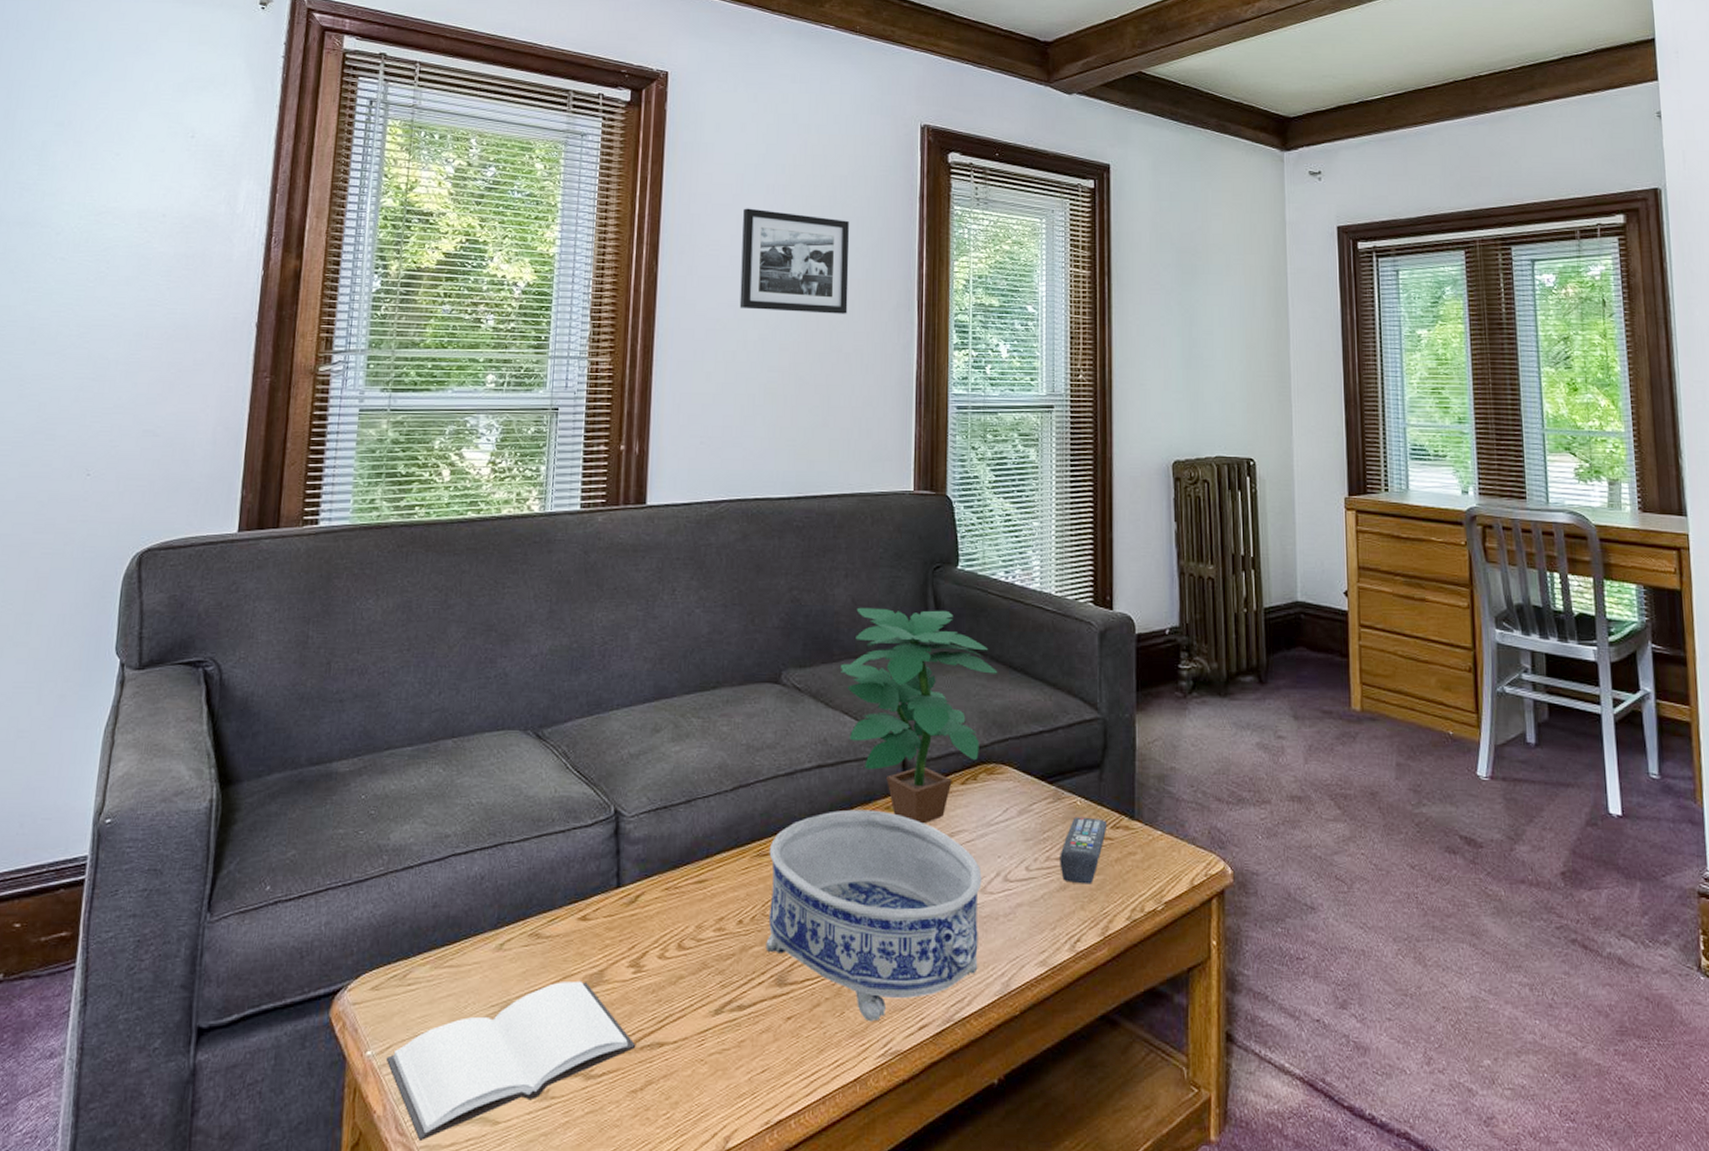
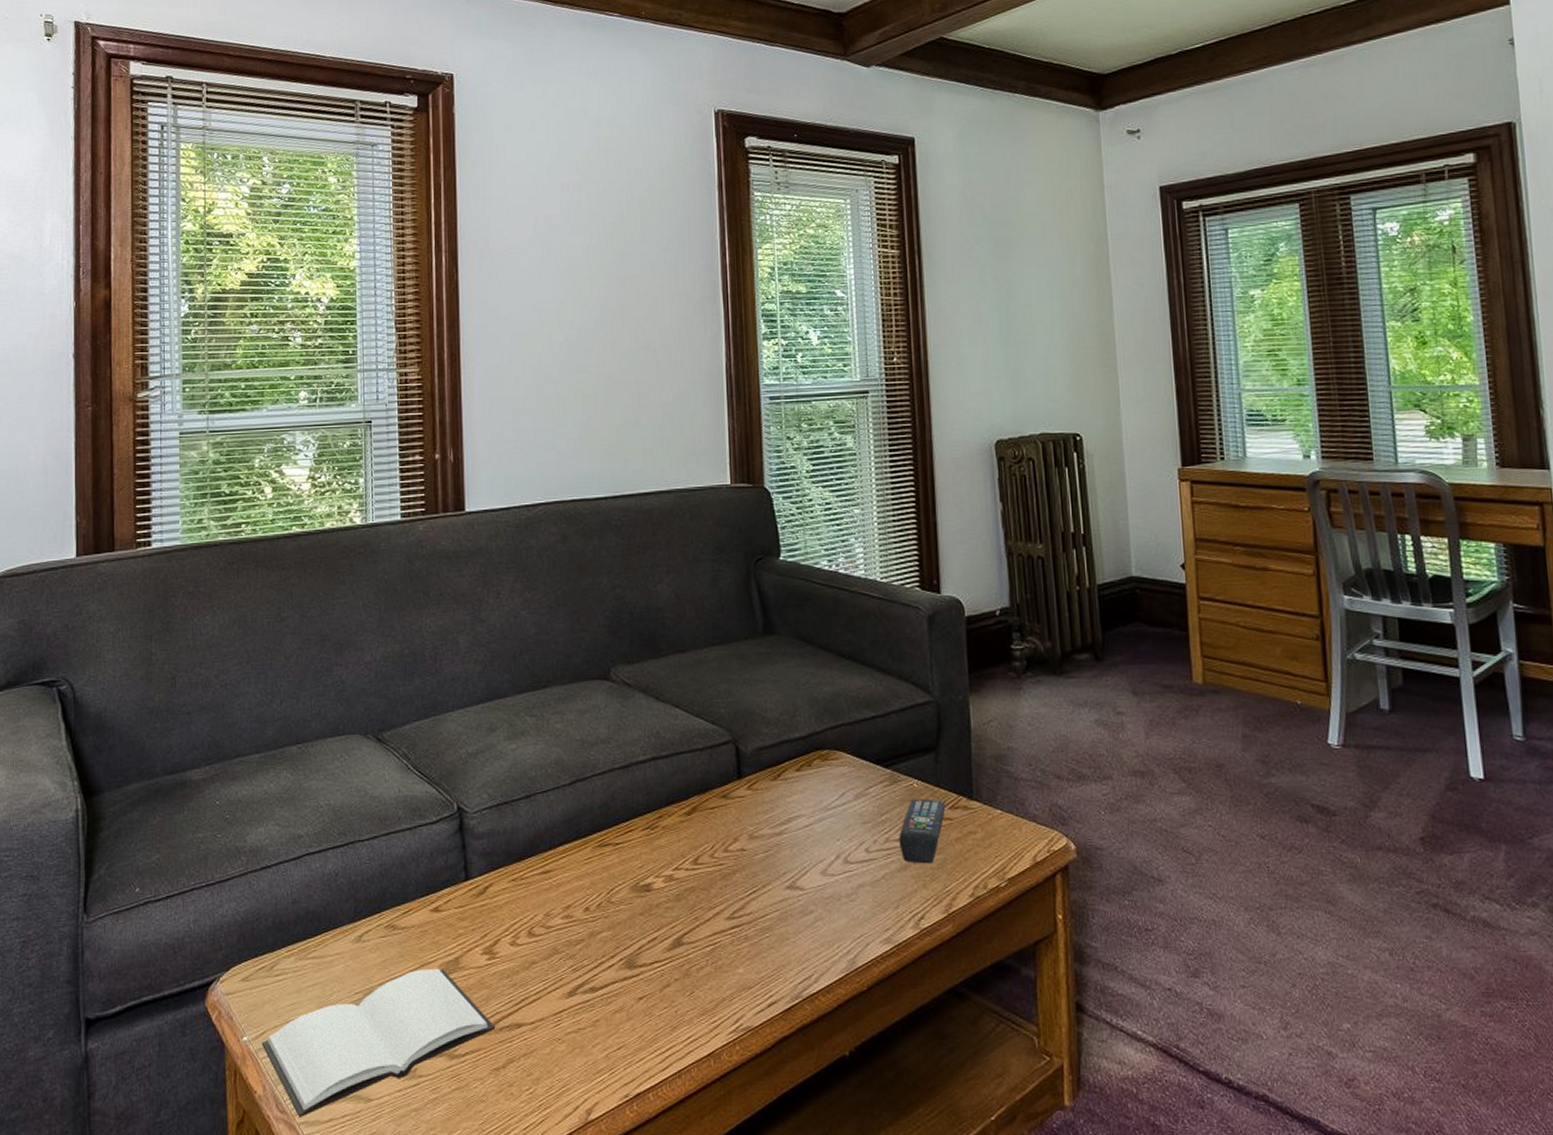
picture frame: present [739,208,850,314] -> none [540,208,652,311]
decorative bowl: present [765,809,982,1022] -> none [610,798,823,1000]
potted plant: present [841,607,998,824] -> none [669,601,827,811]

